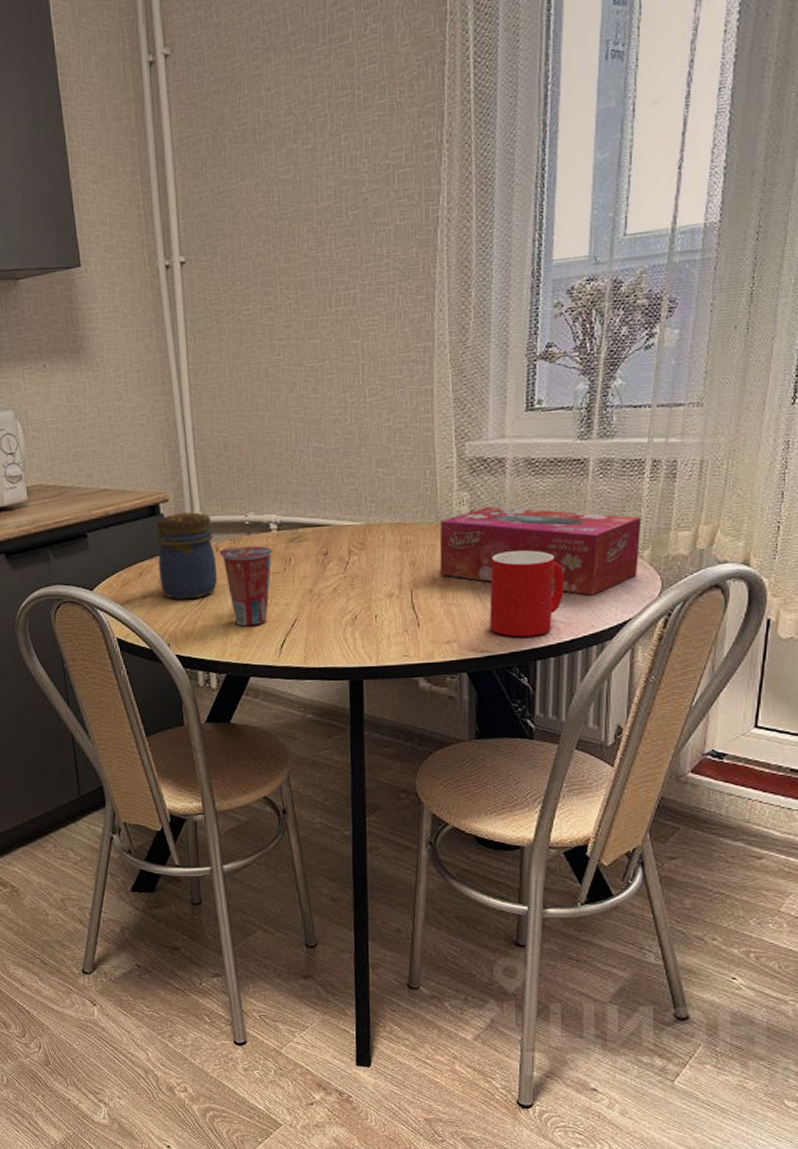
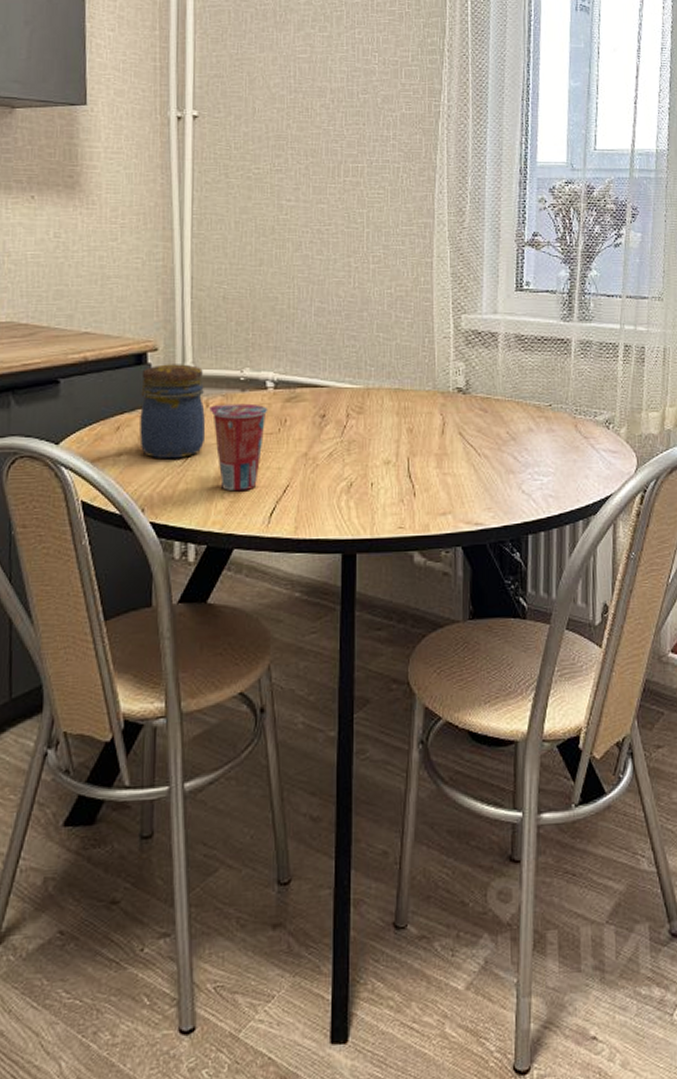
tissue box: present [439,506,642,596] -> none [436,378,618,470]
cup: present [489,550,565,637] -> none [483,423,553,510]

